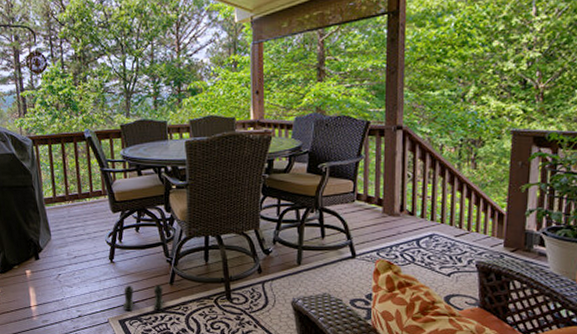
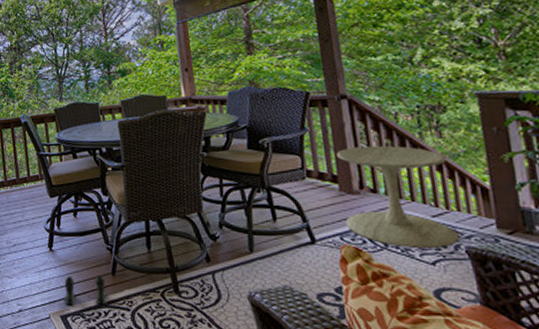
side table: none [384,174,477,262] -> present [336,145,460,248]

